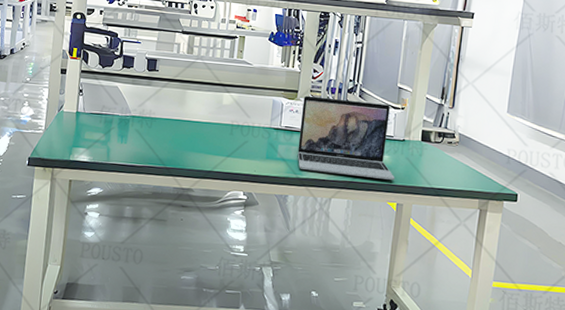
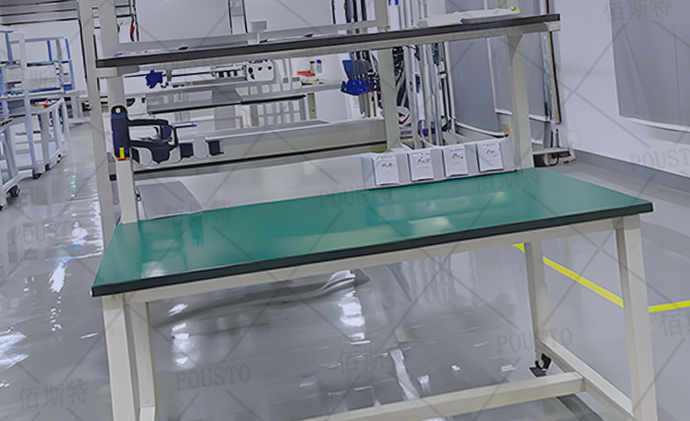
laptop: present [297,95,395,180] -> none [394,135,516,229]

